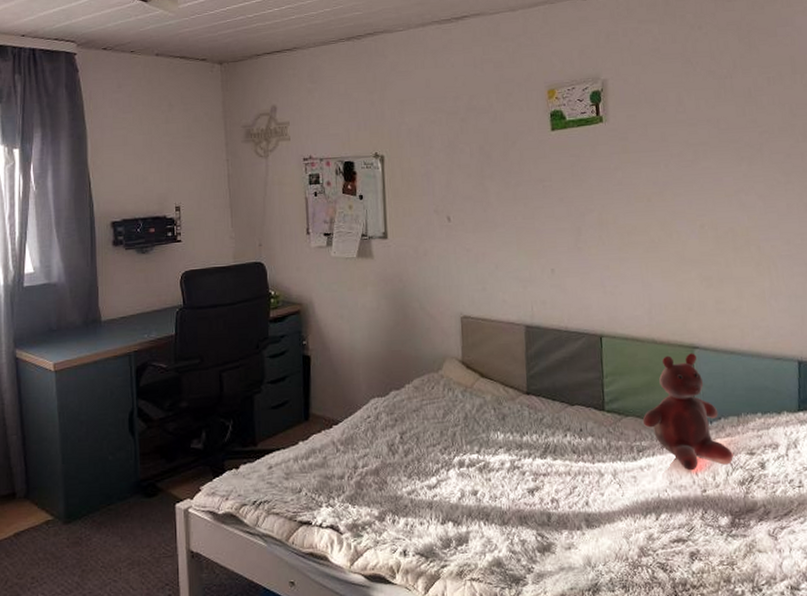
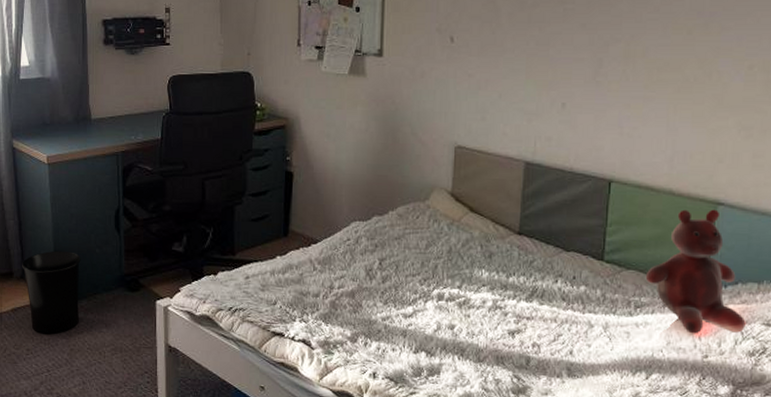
waste bin: none [26,462,92,557] -> present [22,250,81,335]

